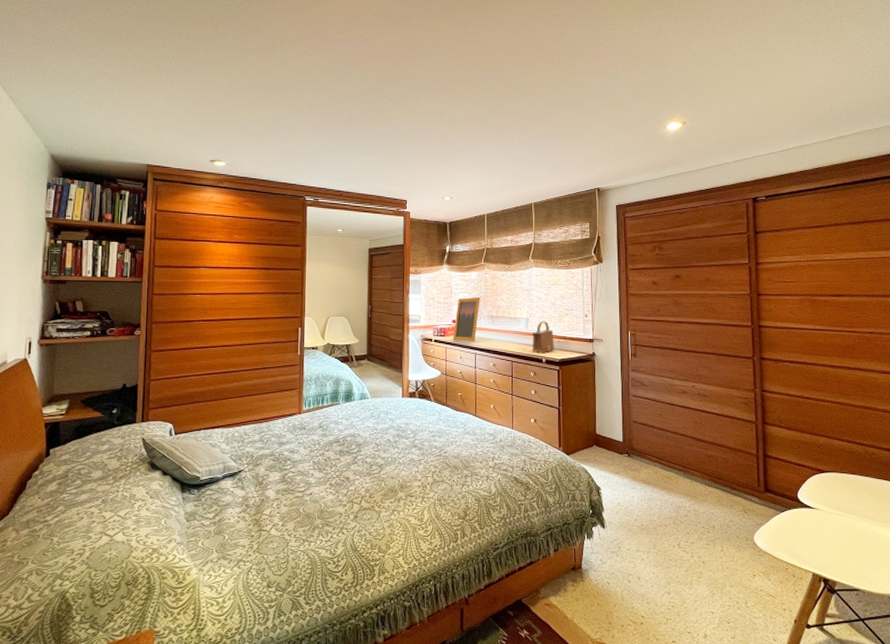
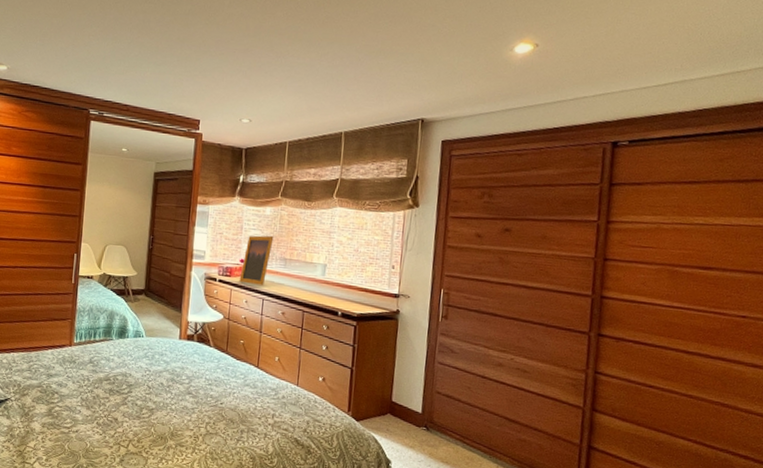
handbag: present [532,321,555,354] -> none [327,269,354,306]

